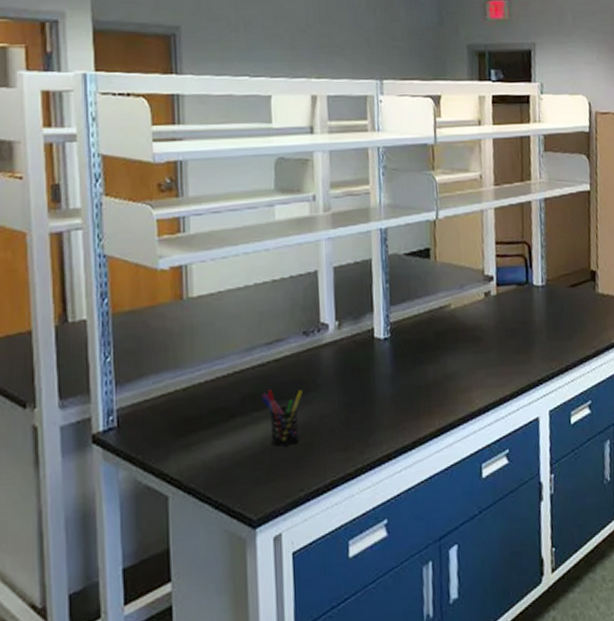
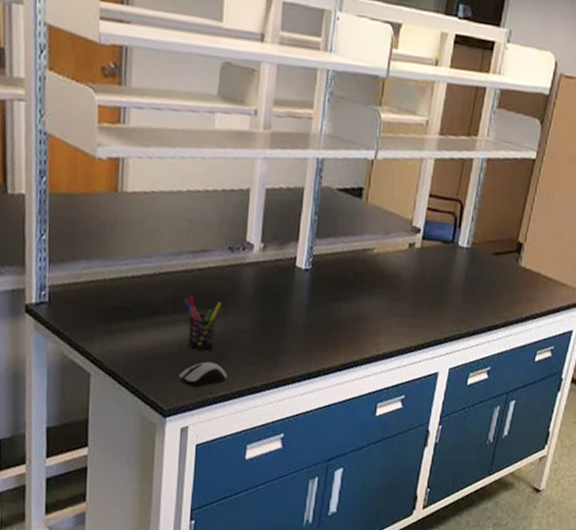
computer mouse: none [265,456,318,488] -> present [179,362,228,387]

